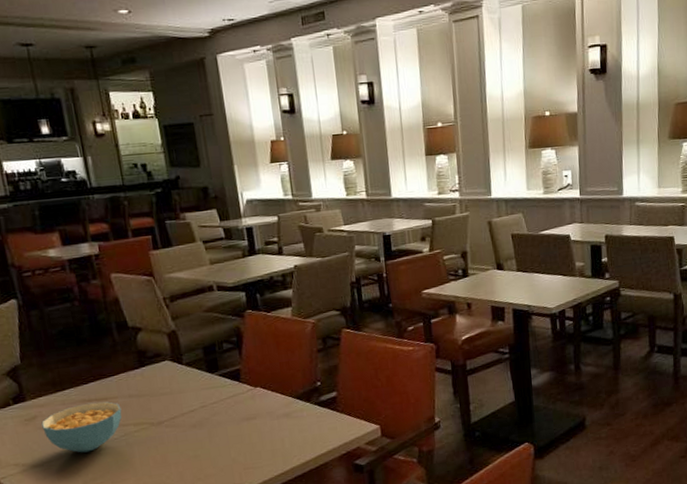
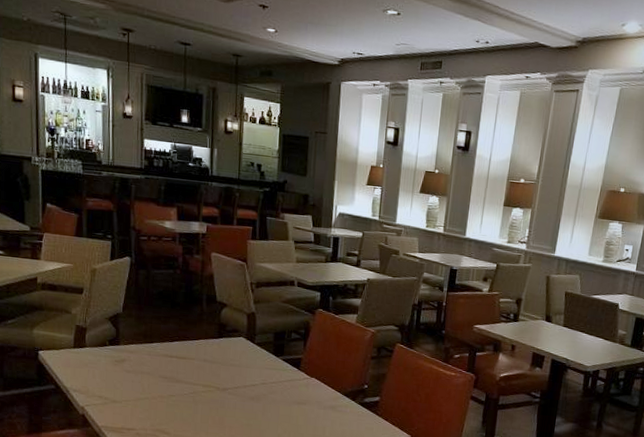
cereal bowl: present [41,401,122,453] -> none [128,358,195,400]

